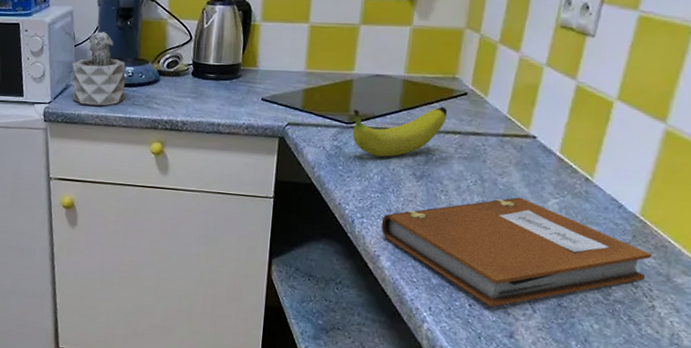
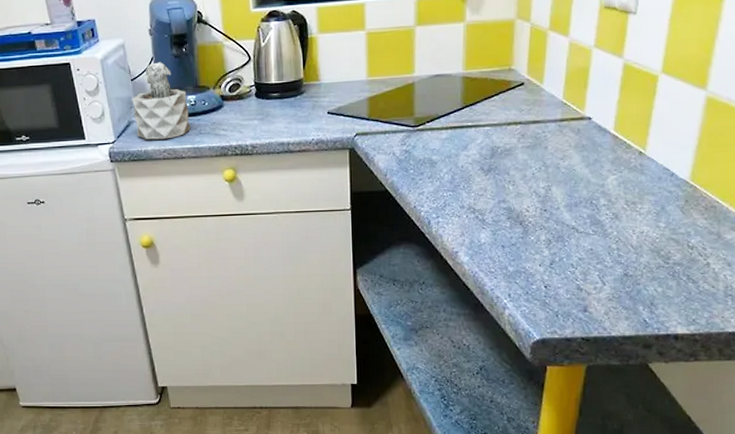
fruit: present [352,106,448,157] -> none [418,99,508,156]
notebook: present [381,197,652,307] -> none [456,178,703,286]

